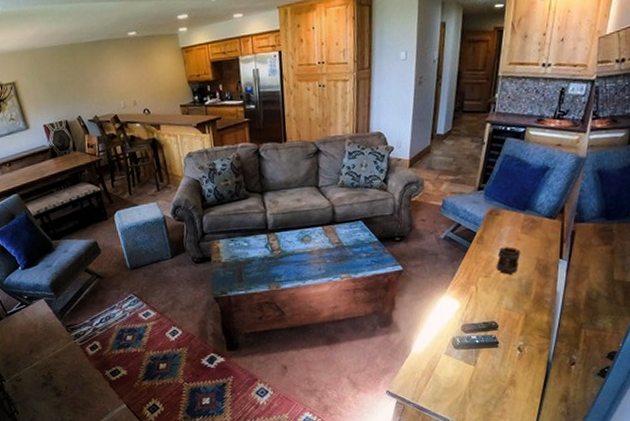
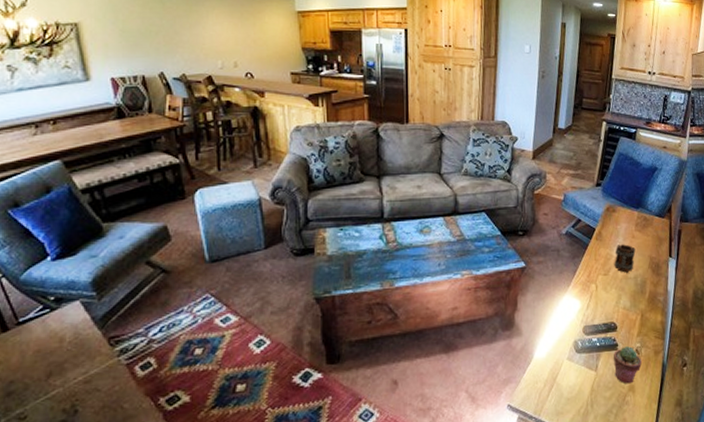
potted succulent: none [493,343,524,379] -> present [613,345,642,384]

